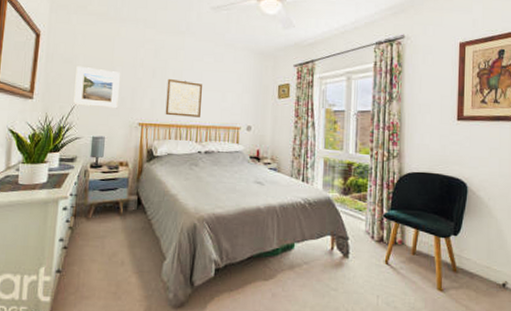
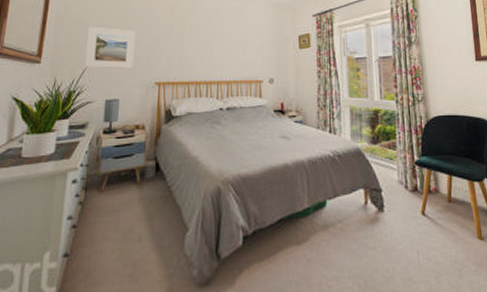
wall art: present [165,78,202,117] -> none [183,34,221,73]

